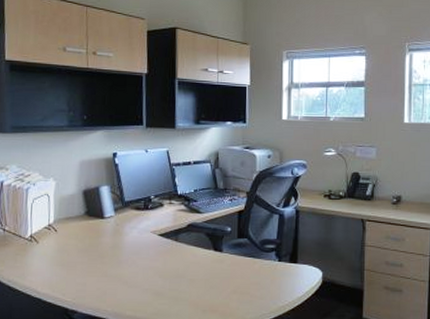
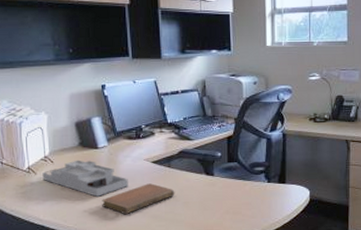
desk organizer: none [44,229,133,270] -> present [42,160,128,197]
notebook: none [103,257,181,291] -> present [102,183,175,215]

